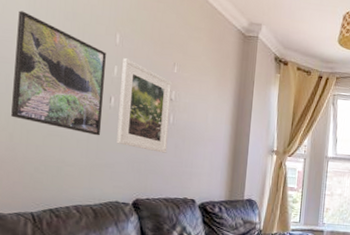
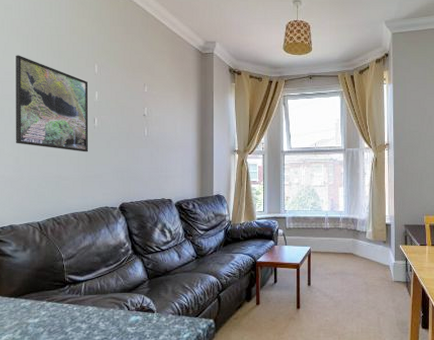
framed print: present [116,58,173,153] -> none [102,84,145,162]

